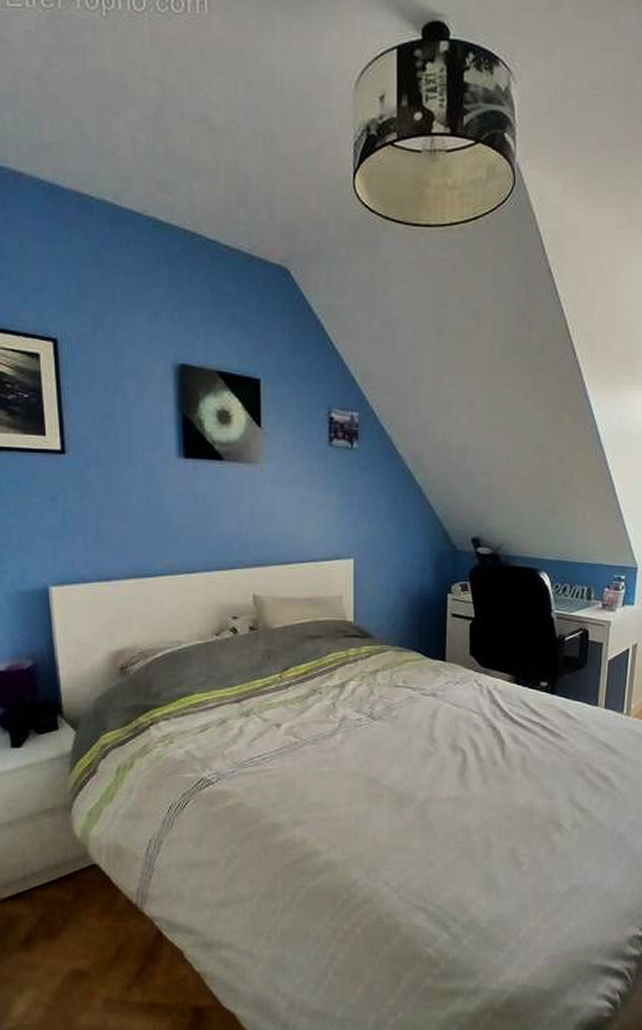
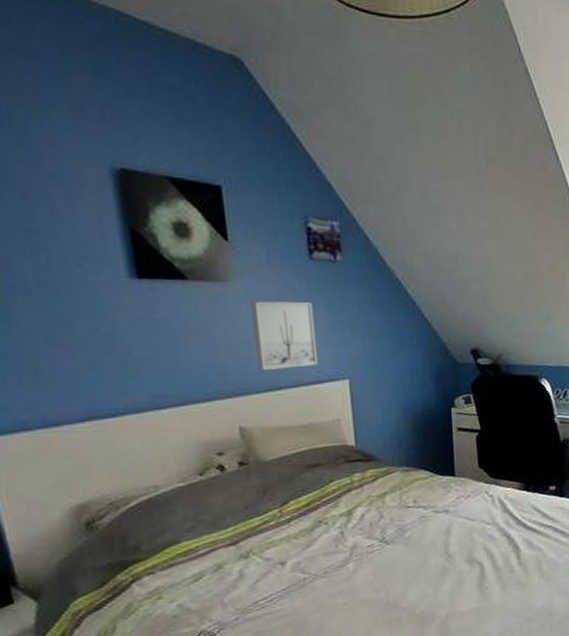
wall art: none [274,482,328,545] -> present [250,301,318,370]

